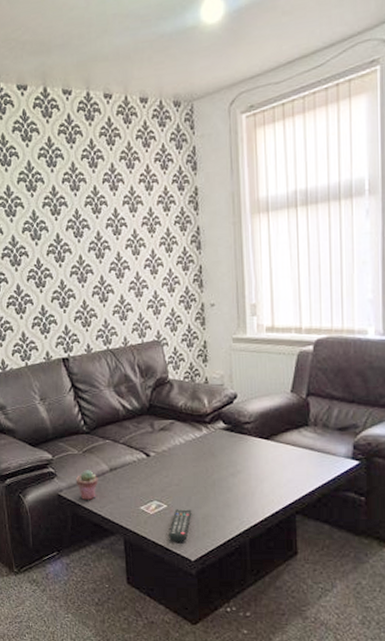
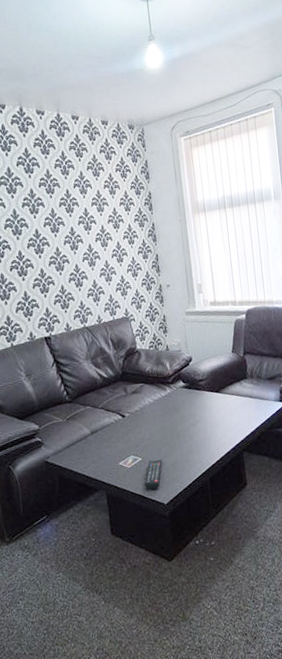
potted succulent: present [75,470,98,500] -> none [61,435,82,463]

